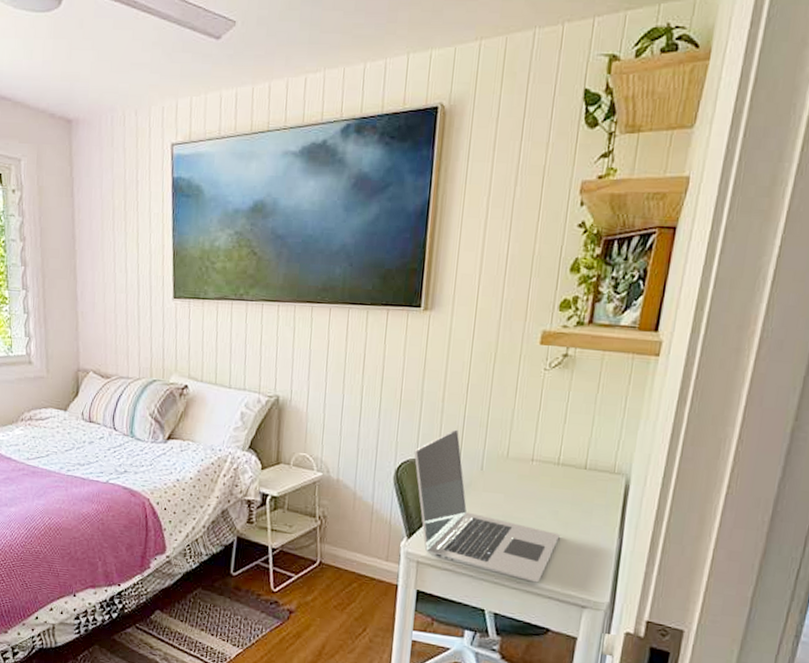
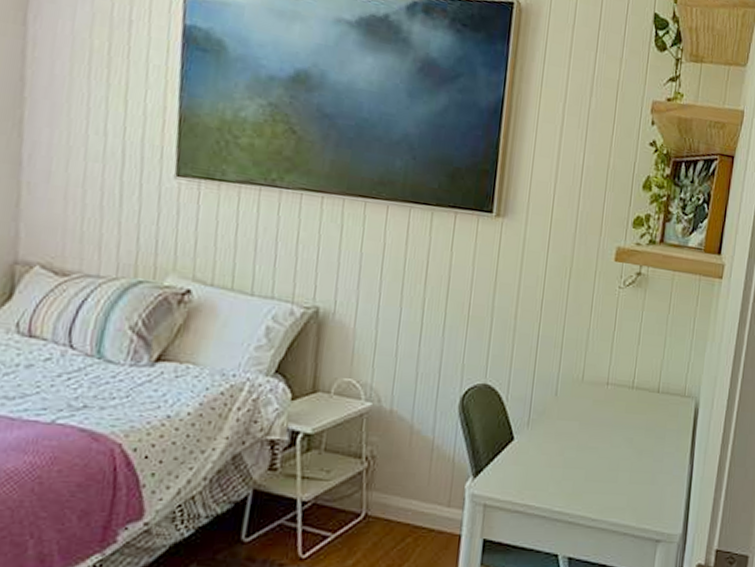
laptop: present [414,429,560,583] -> none [482,350,635,519]

